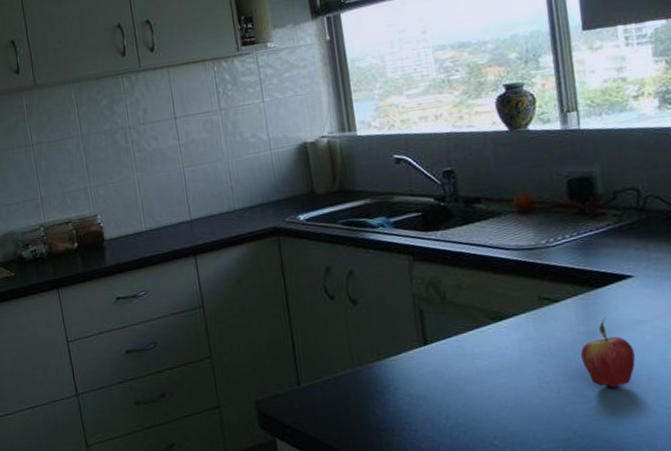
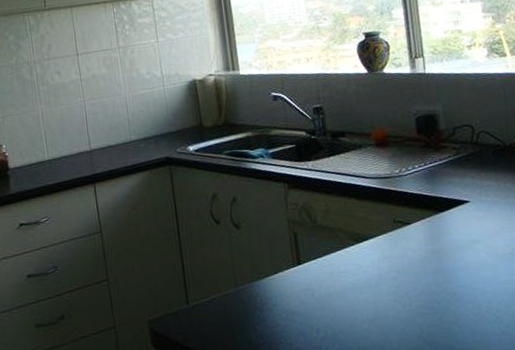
fruit: present [580,316,636,388] -> none [428,237,473,300]

